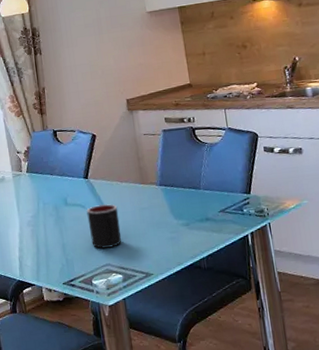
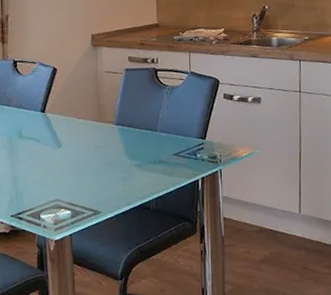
mug: present [86,203,122,249] -> none [41,139,74,184]

